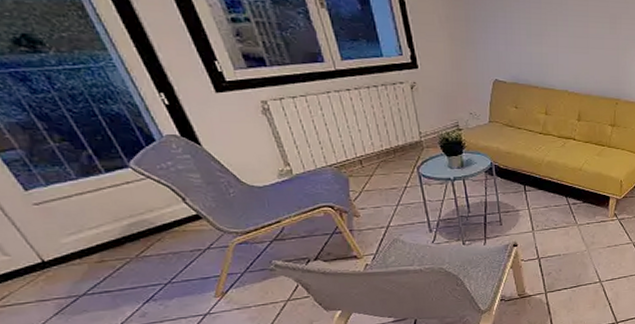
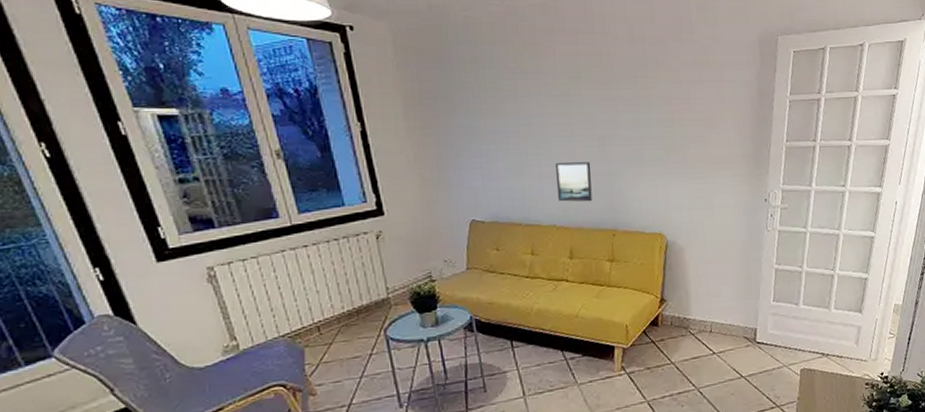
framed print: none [570,35,602,73] -> present [555,162,592,202]

